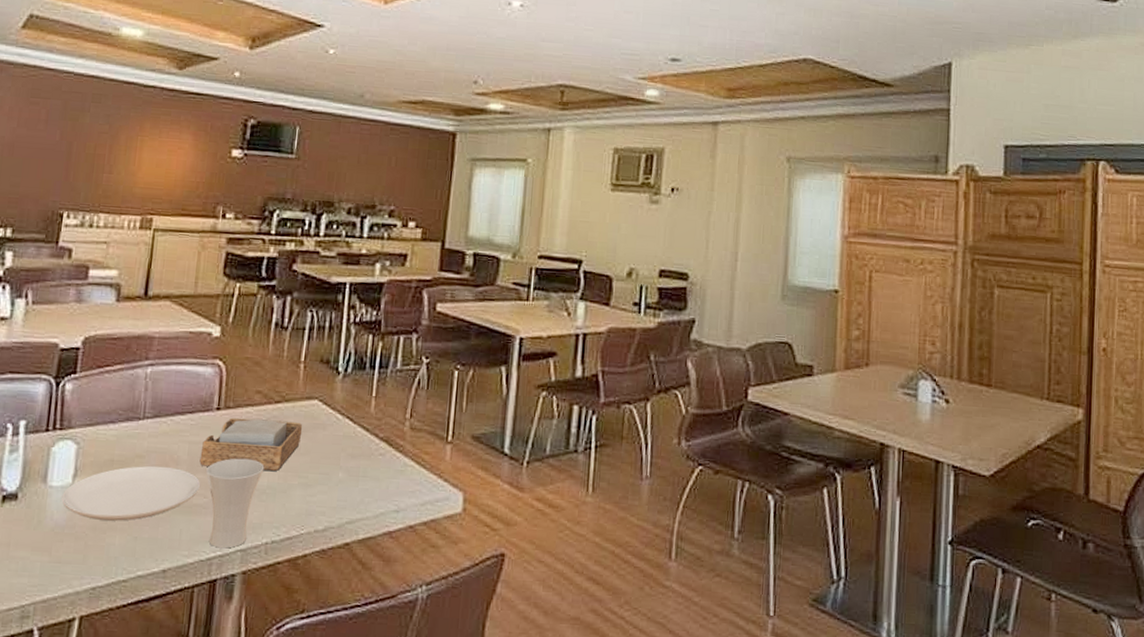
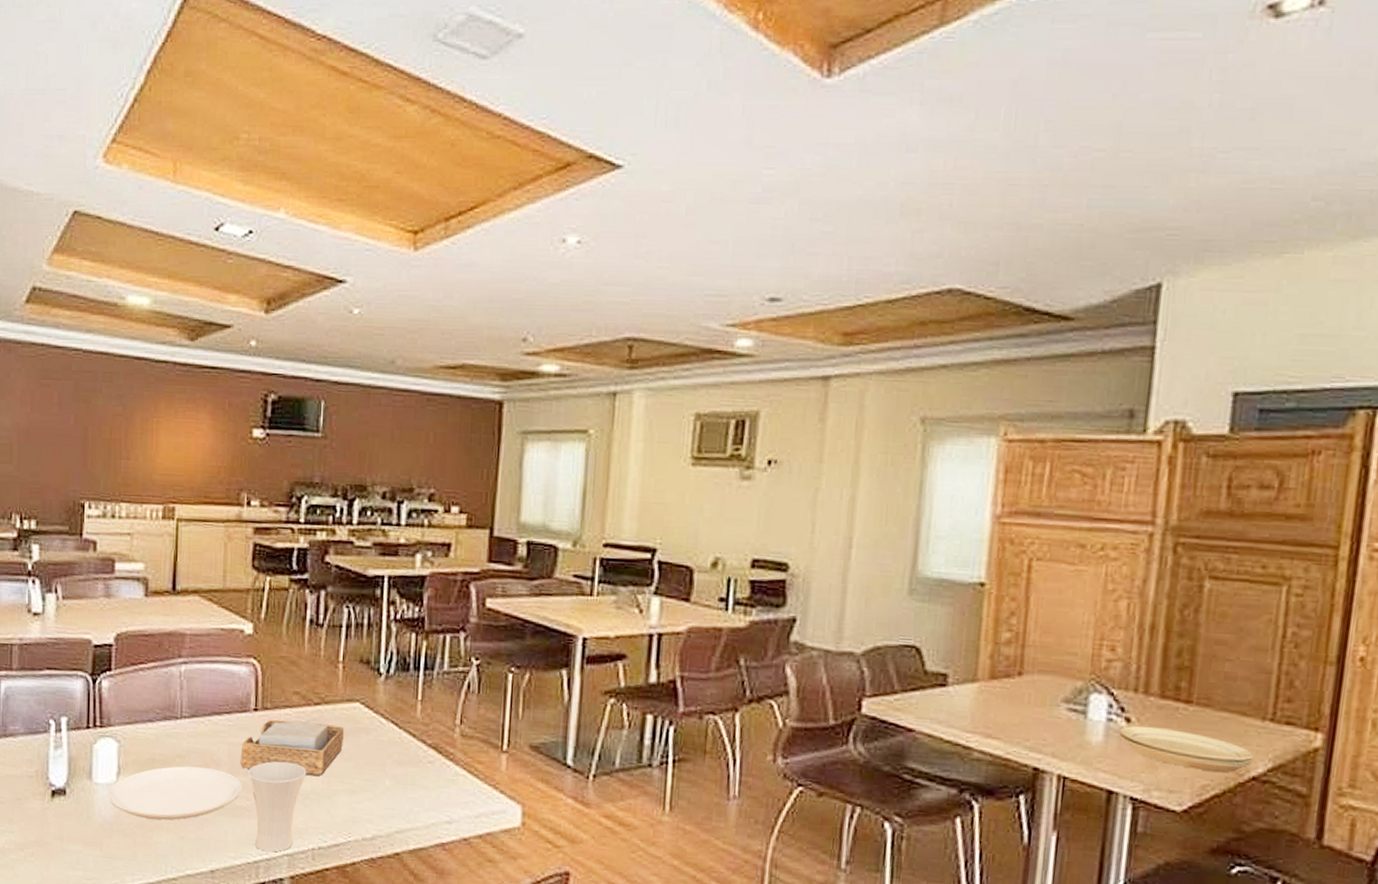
plate: none [941,406,1037,442] -> present [1119,725,1254,772]

